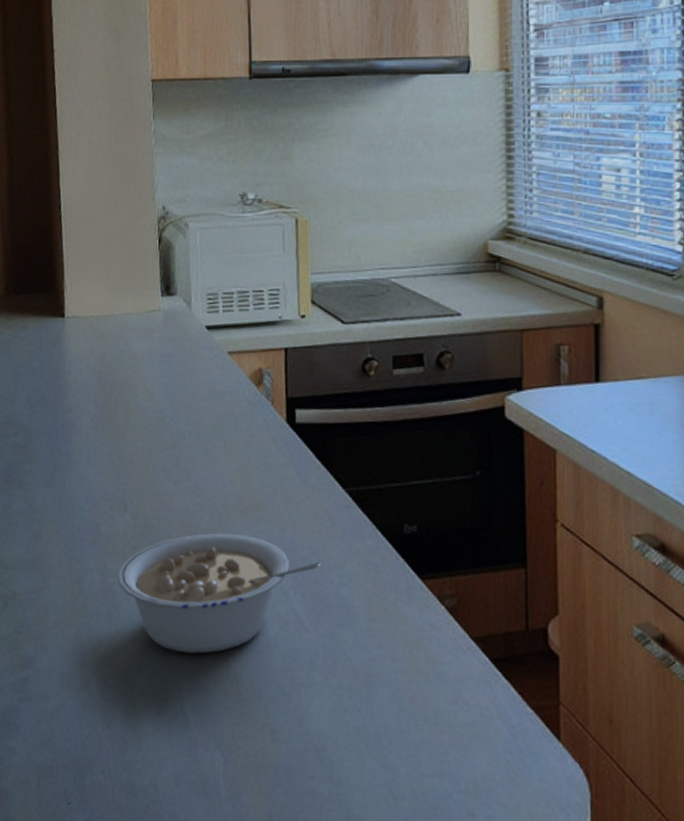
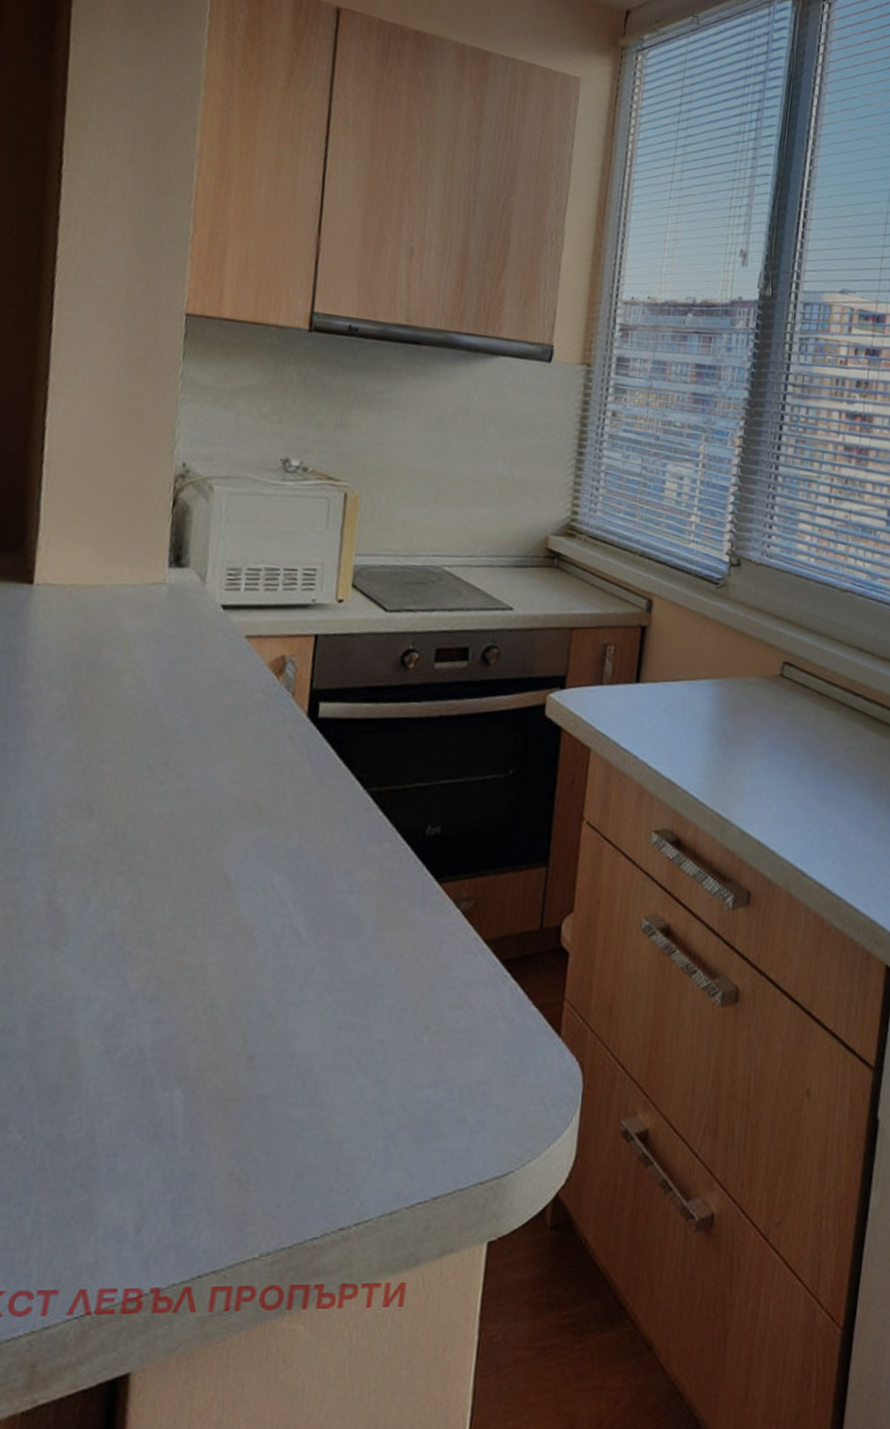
legume: present [117,533,320,654] -> none [69,840,329,980]

